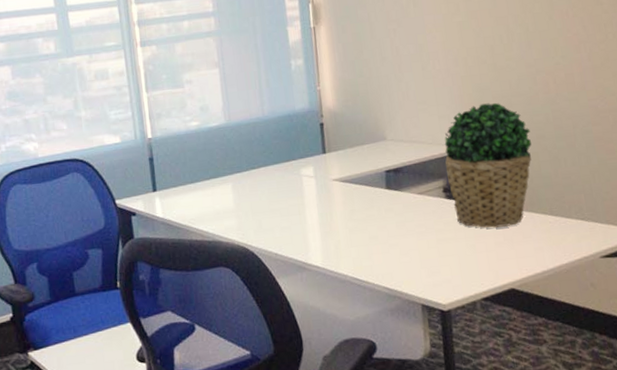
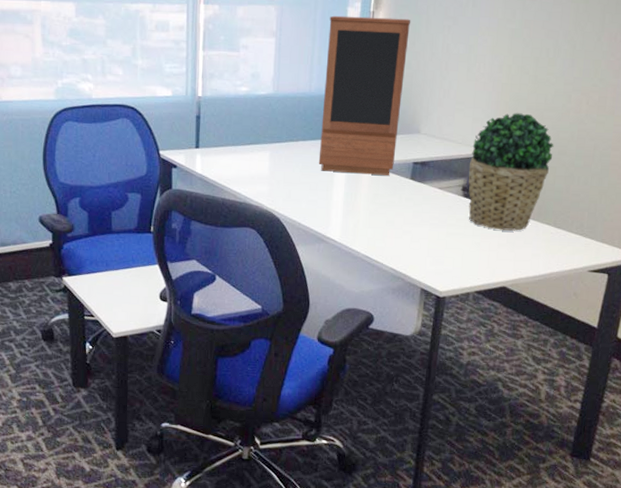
speaker cabinet: none [271,28,366,195] -> present [318,15,411,175]

